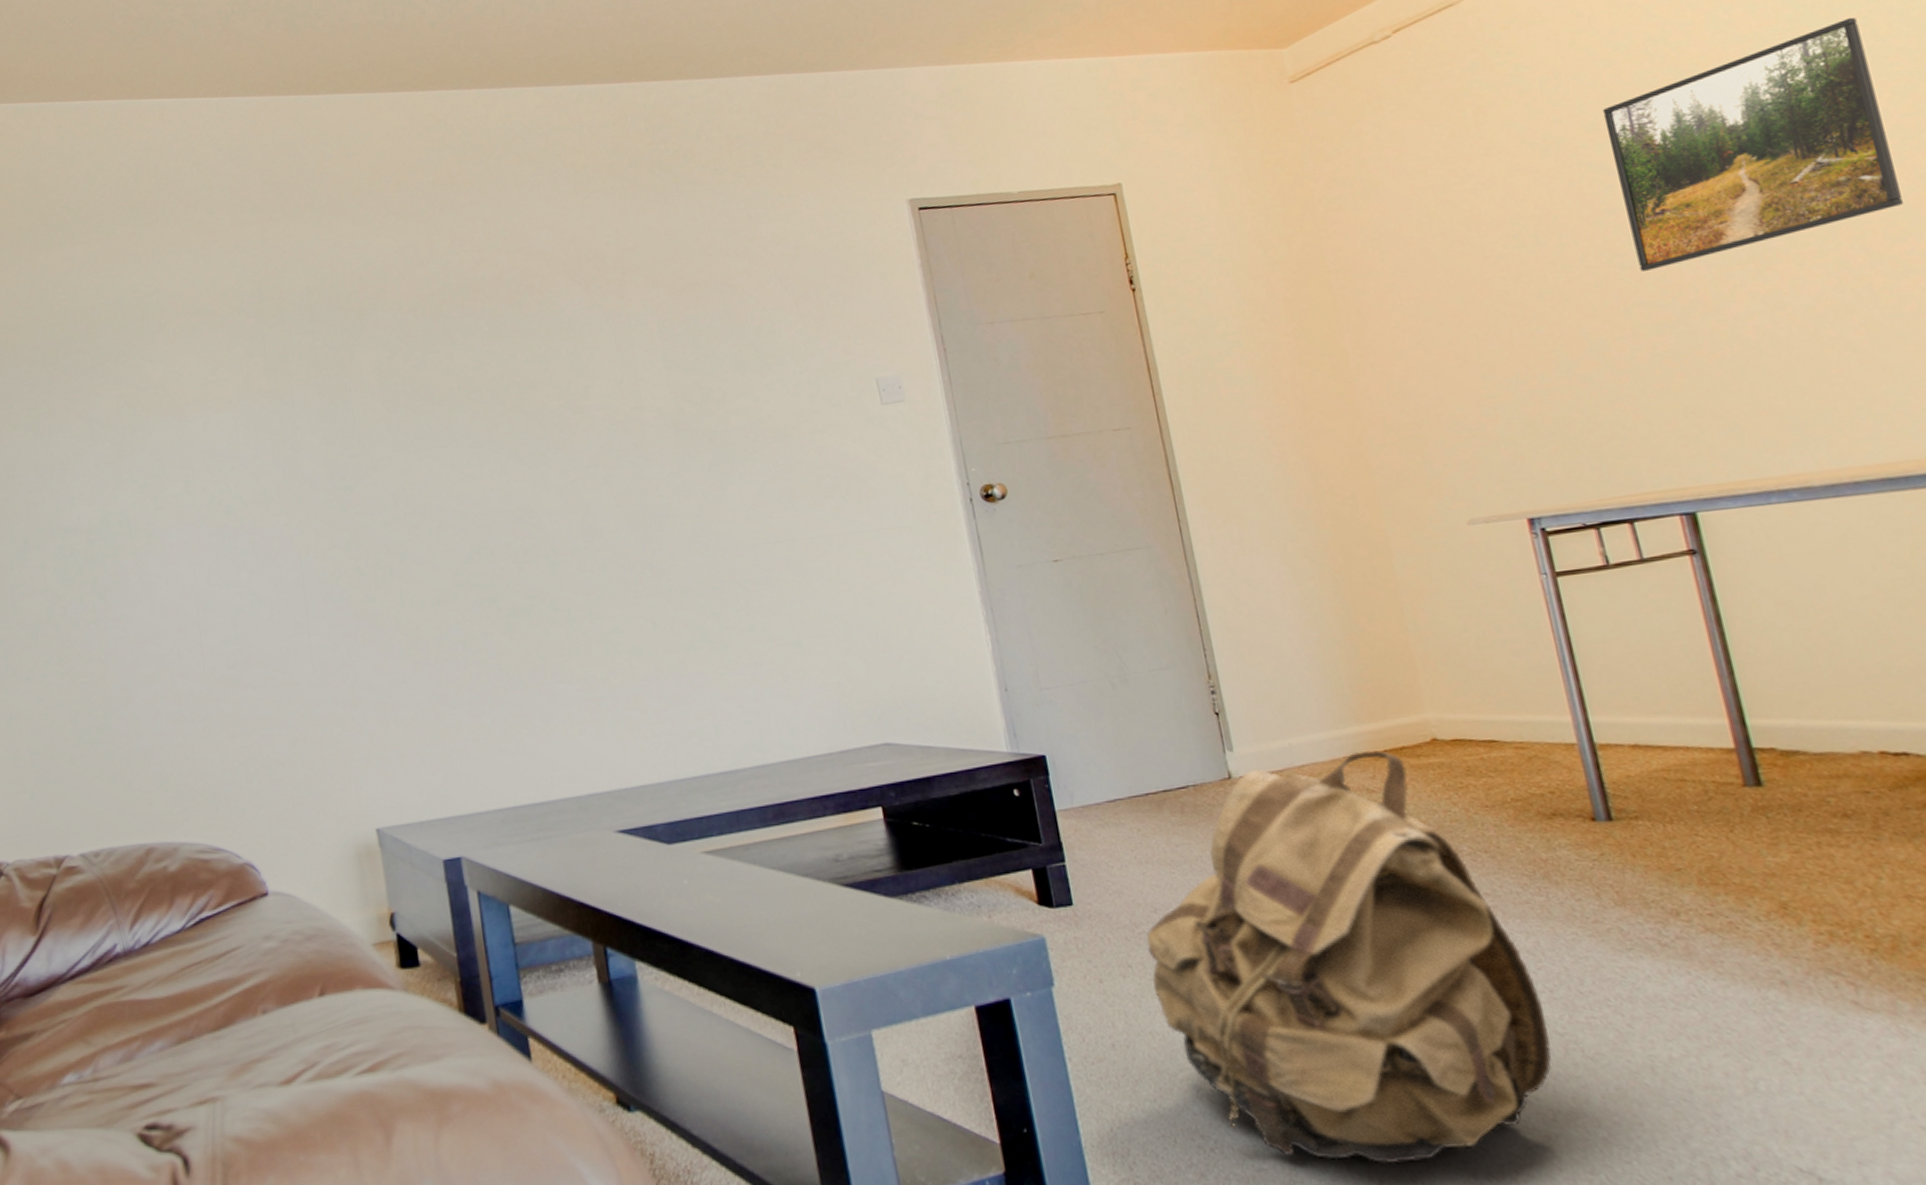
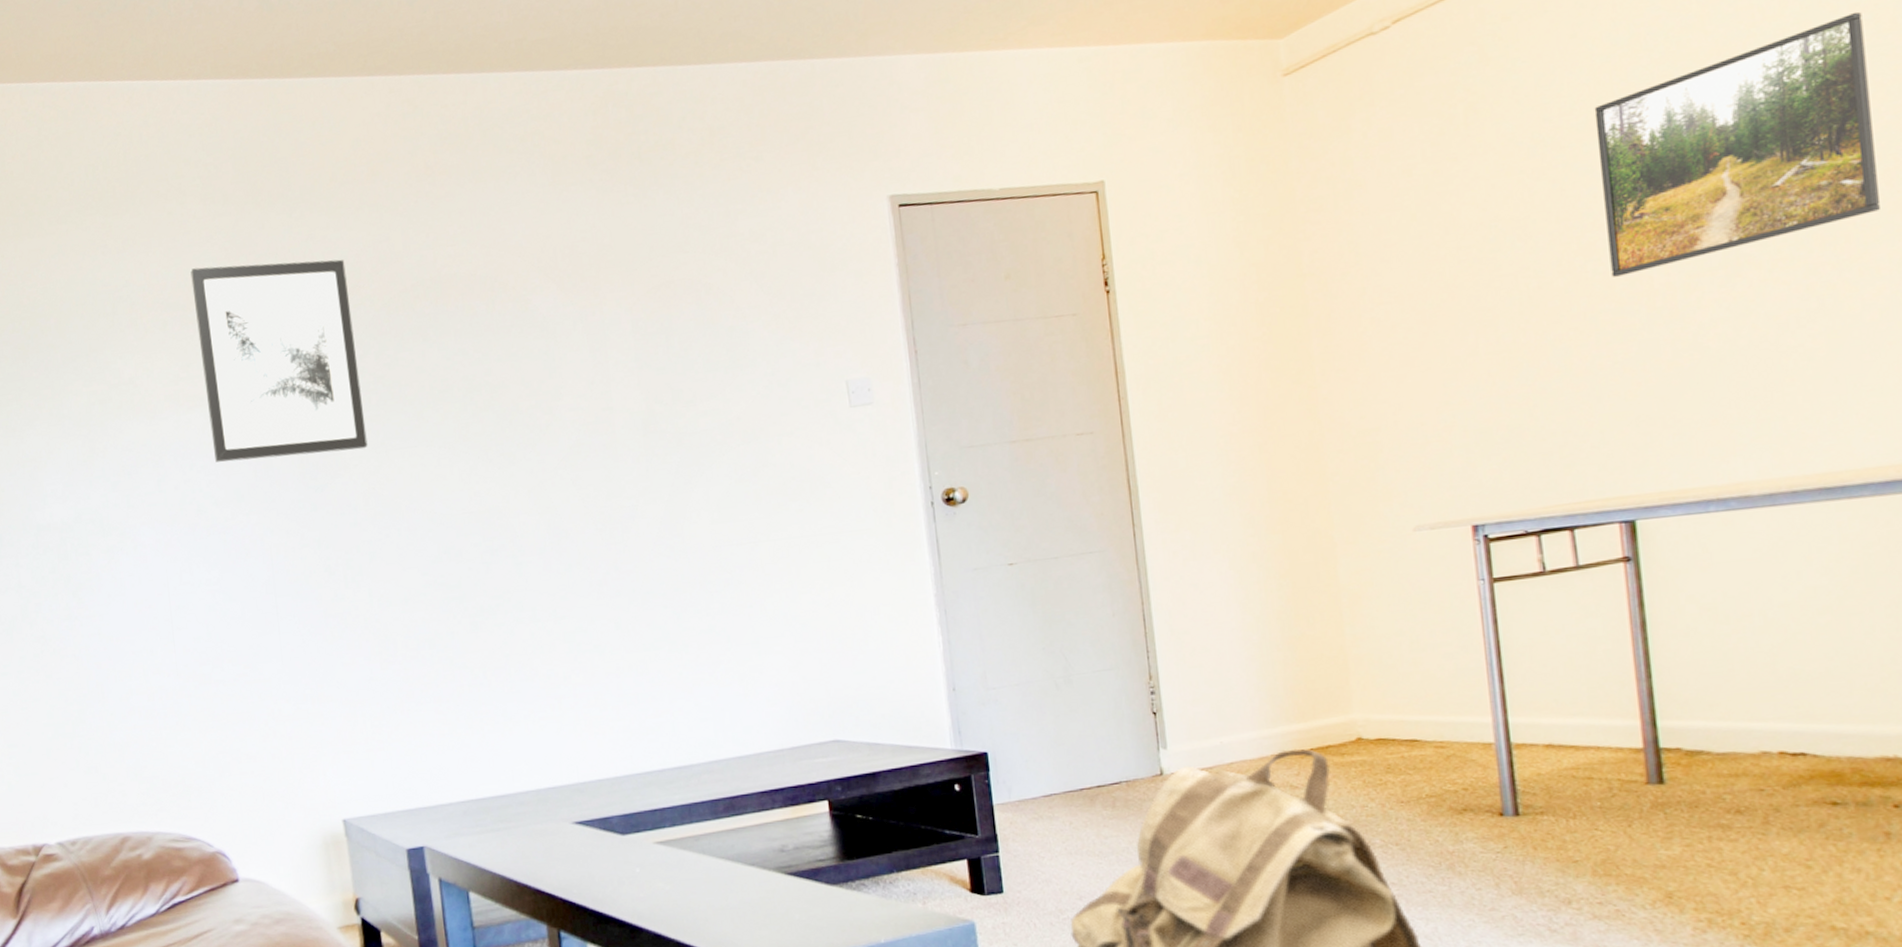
wall art: none [219,265,397,464] -> present [190,259,368,462]

